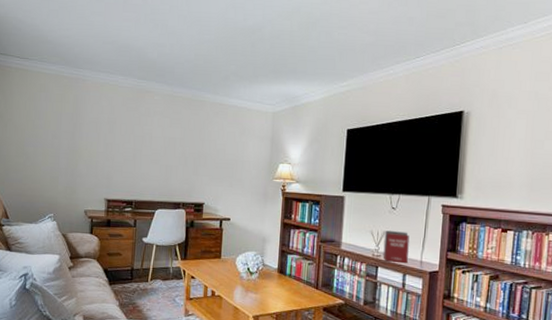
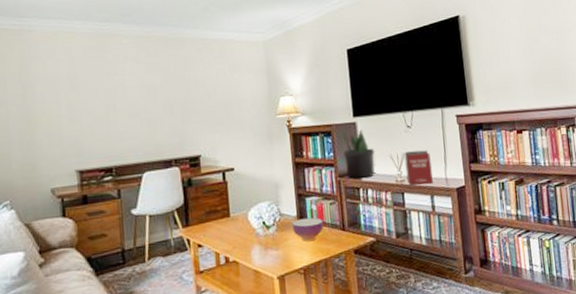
bowl: none [272,271,300,293] -> present [292,217,324,242]
planter: none [328,201,357,247] -> present [341,129,375,179]

